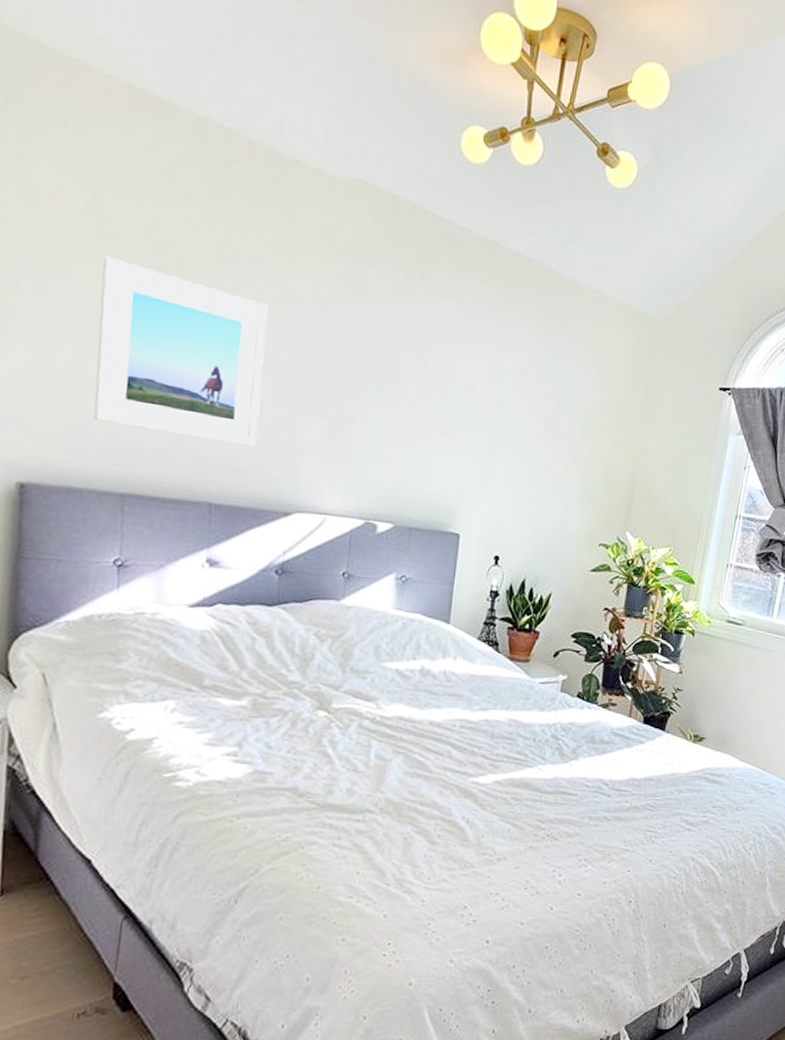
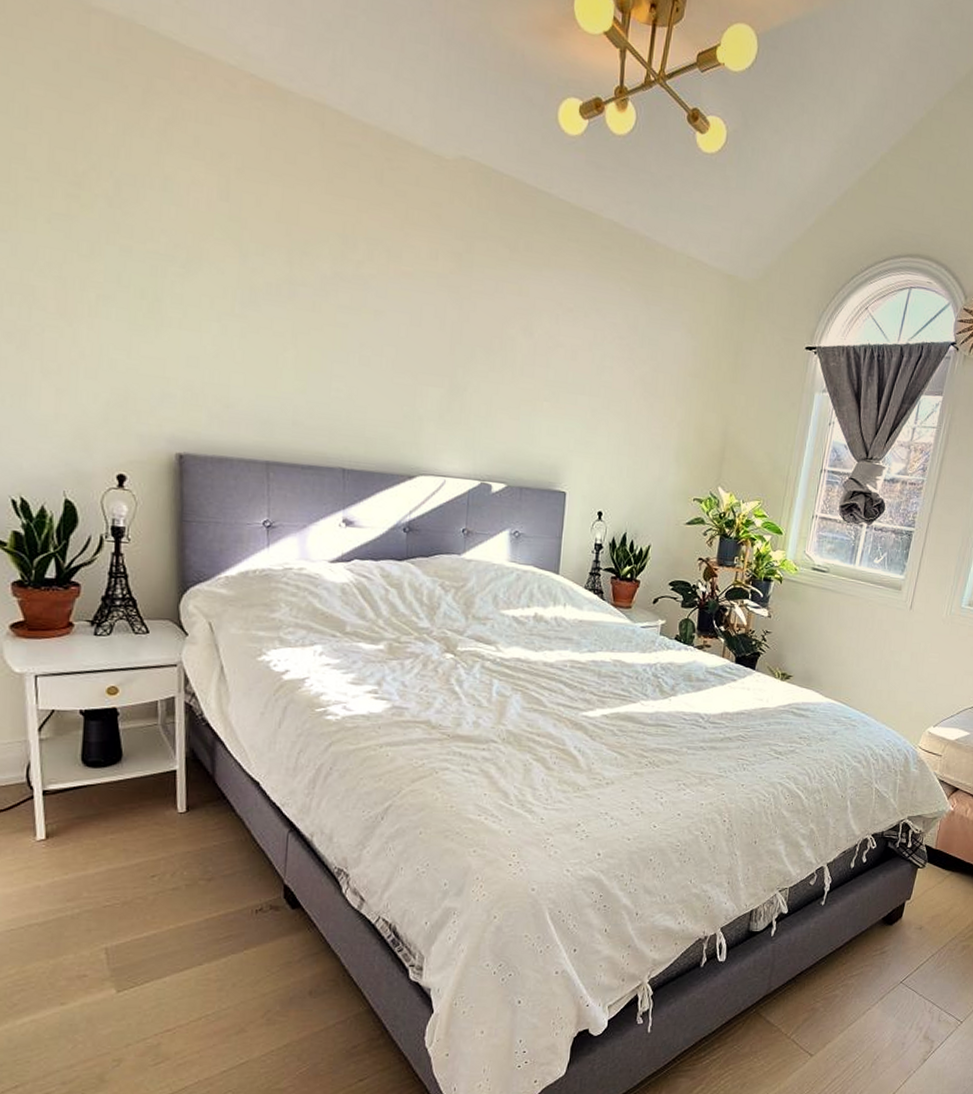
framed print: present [93,256,268,448] -> none [237,241,387,417]

